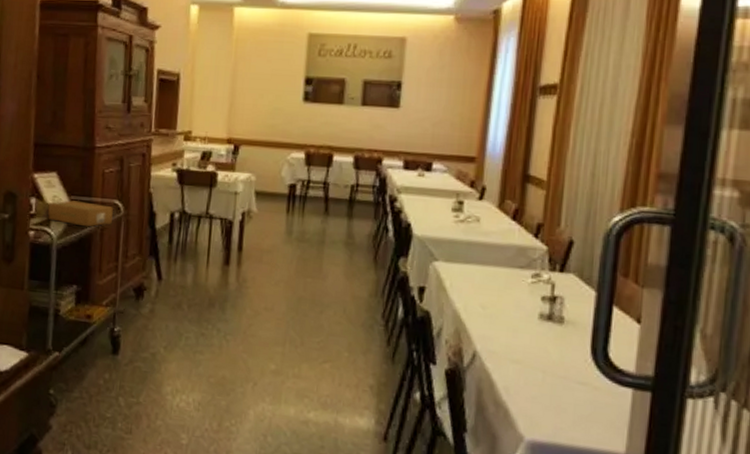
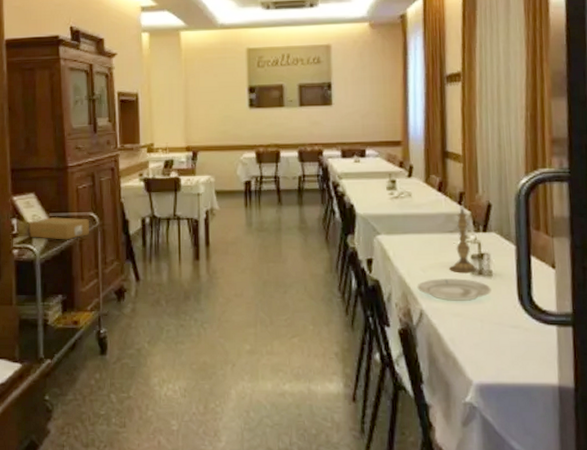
plate: none [473,318,560,348] -> present [417,278,491,302]
candlestick: none [514,240,548,318] -> present [449,207,479,275]

